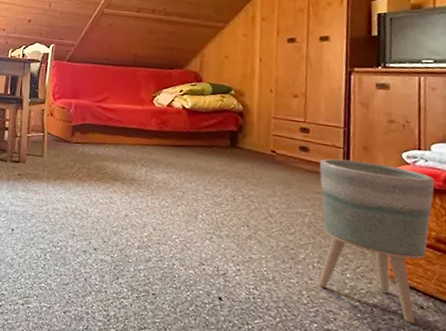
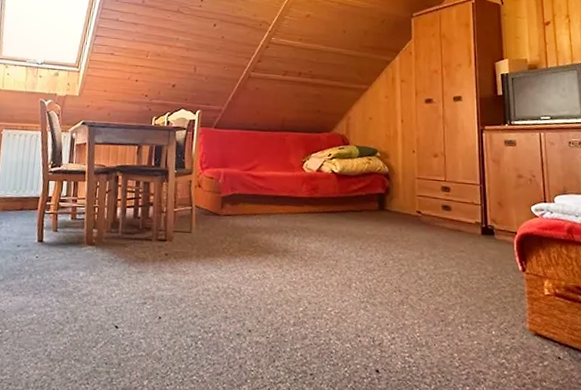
planter: present [317,158,435,324] -> none [461,216,560,375]

